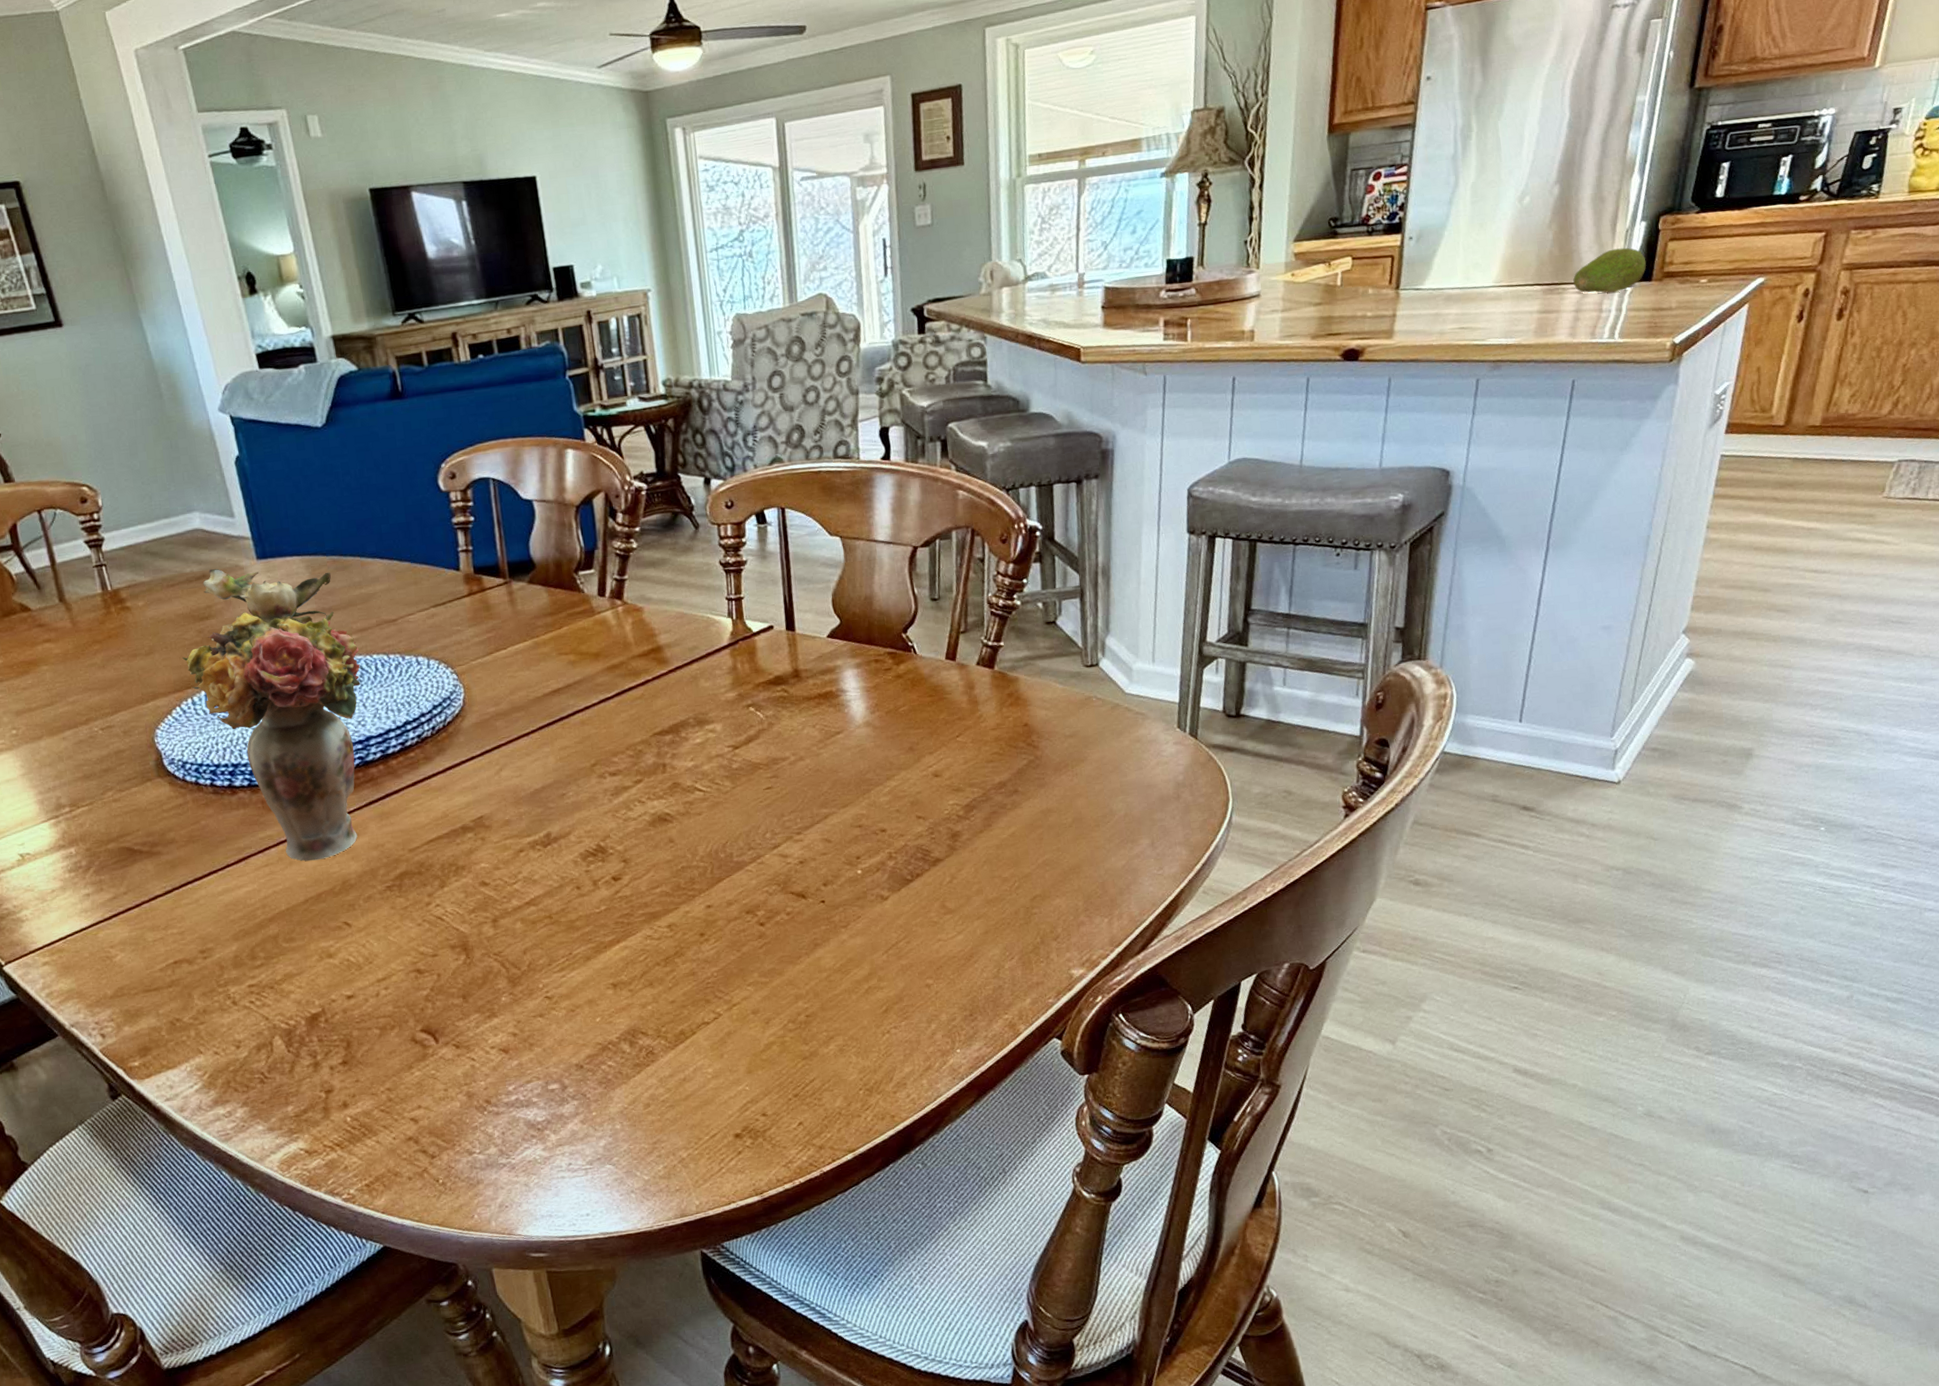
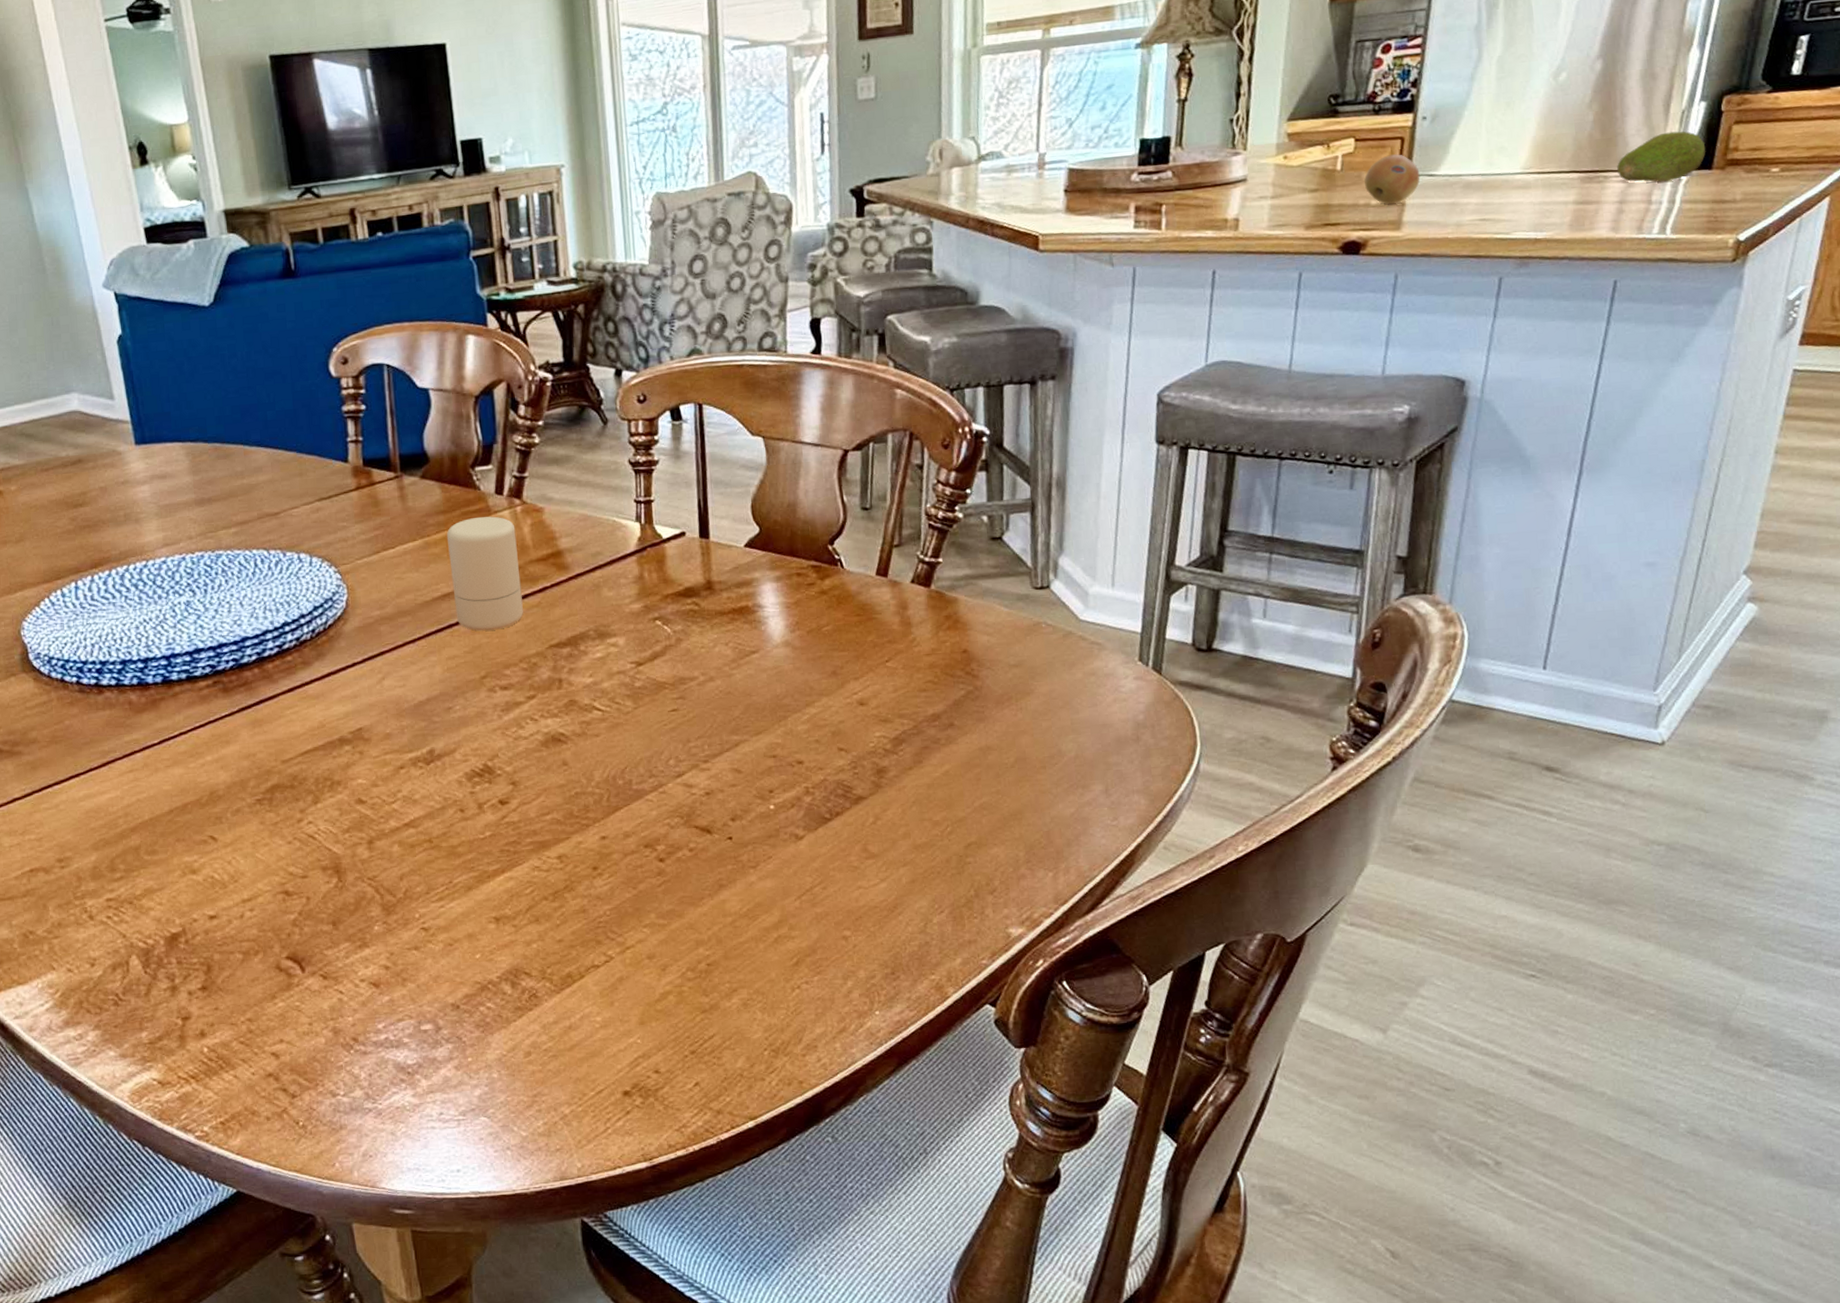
flower arrangement: present [182,568,360,861] -> none [53,453,239,769]
candle: none [554,616,628,723] -> present [446,516,523,631]
fruit: none [1361,270,1408,315] -> present [1364,154,1420,204]

